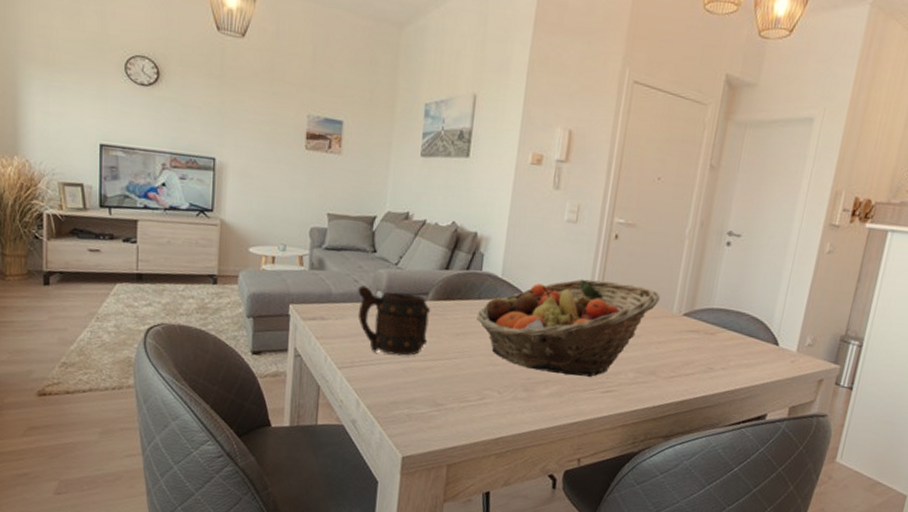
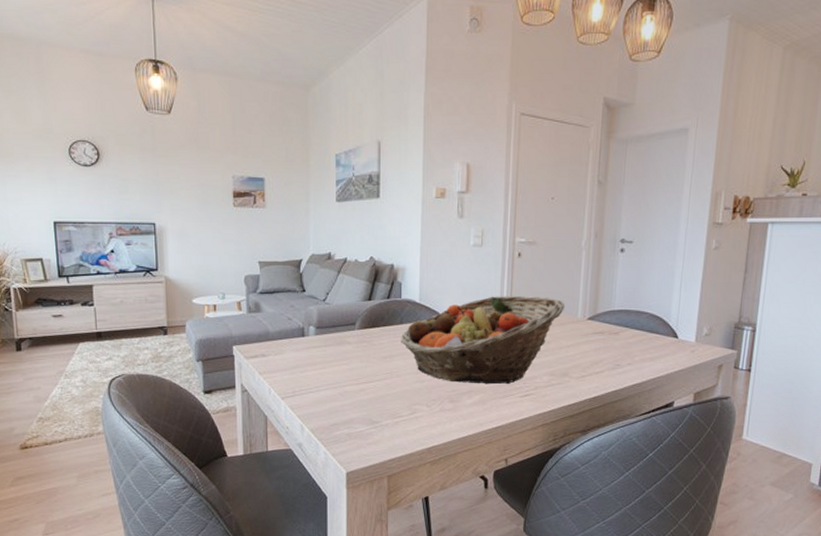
mug: present [357,285,431,356] -> none [292,322,359,382]

